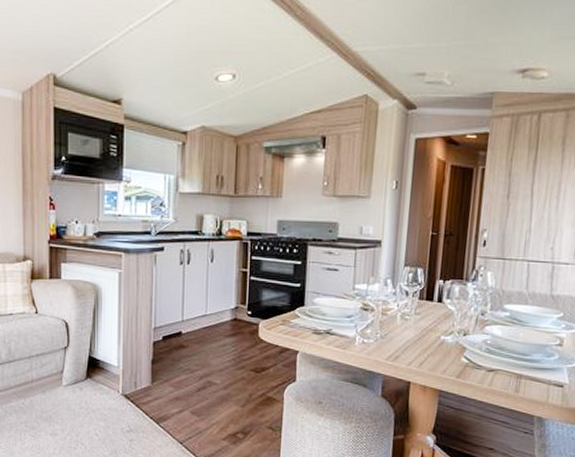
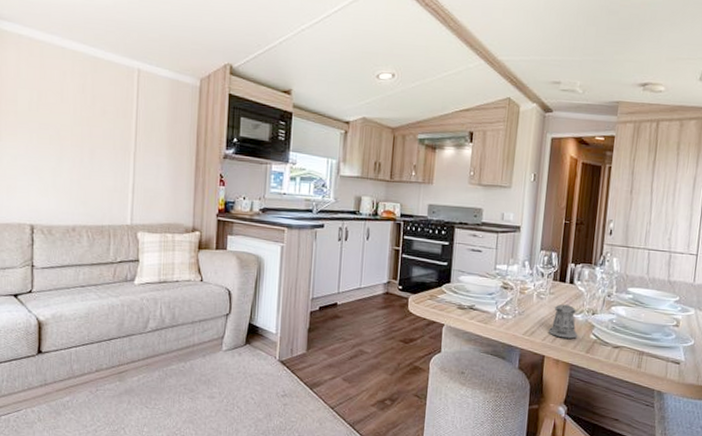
pepper shaker: none [415,325,448,363] -> present [549,304,578,339]

